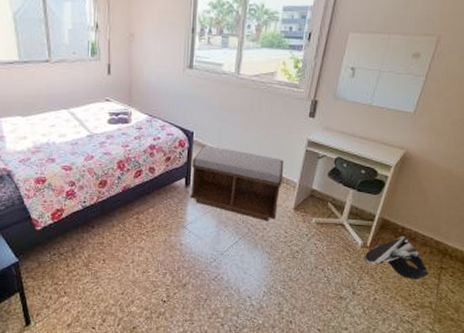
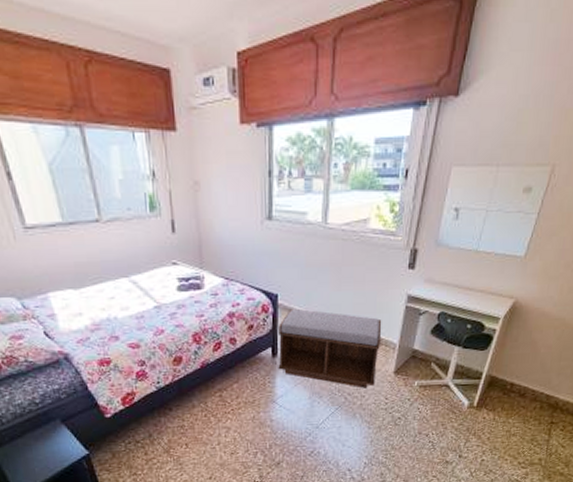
bag: present [365,236,429,279] -> none [471,392,538,437]

